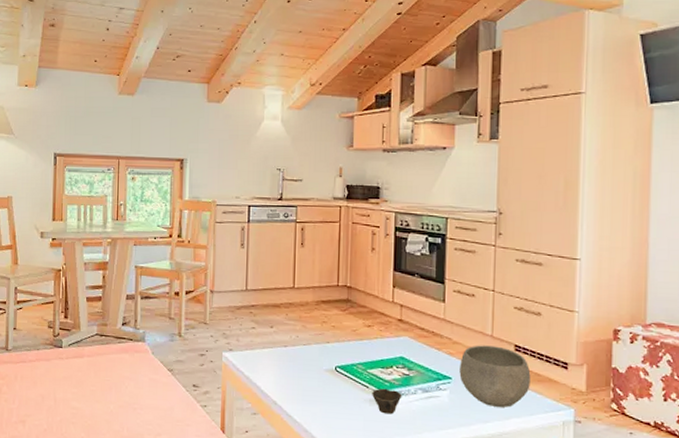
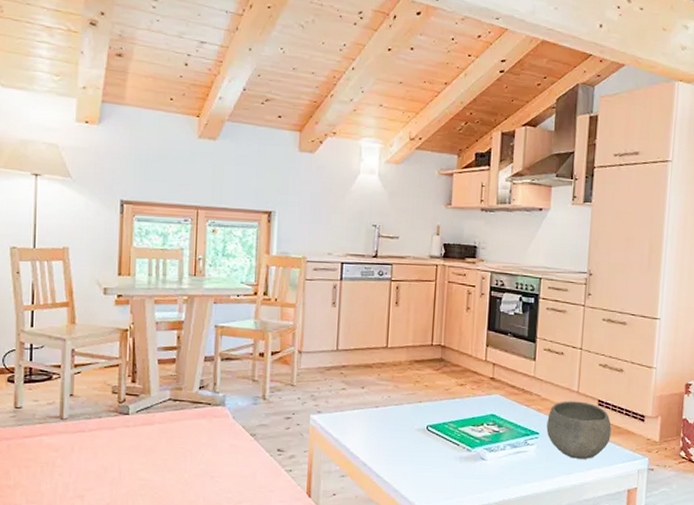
cup: present [372,388,402,414] -> none [462,445,492,471]

